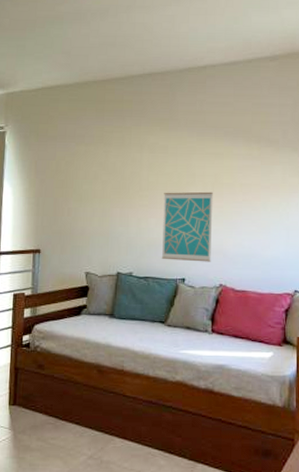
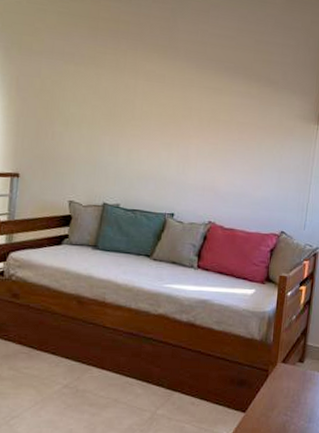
wall art: present [161,191,213,262] -> none [150,123,209,199]

